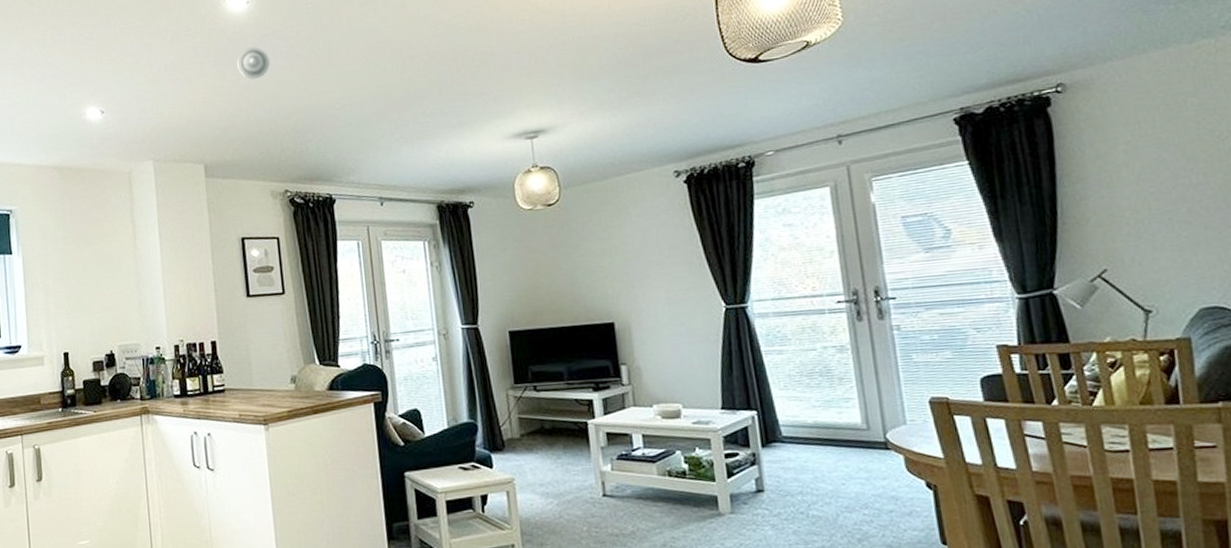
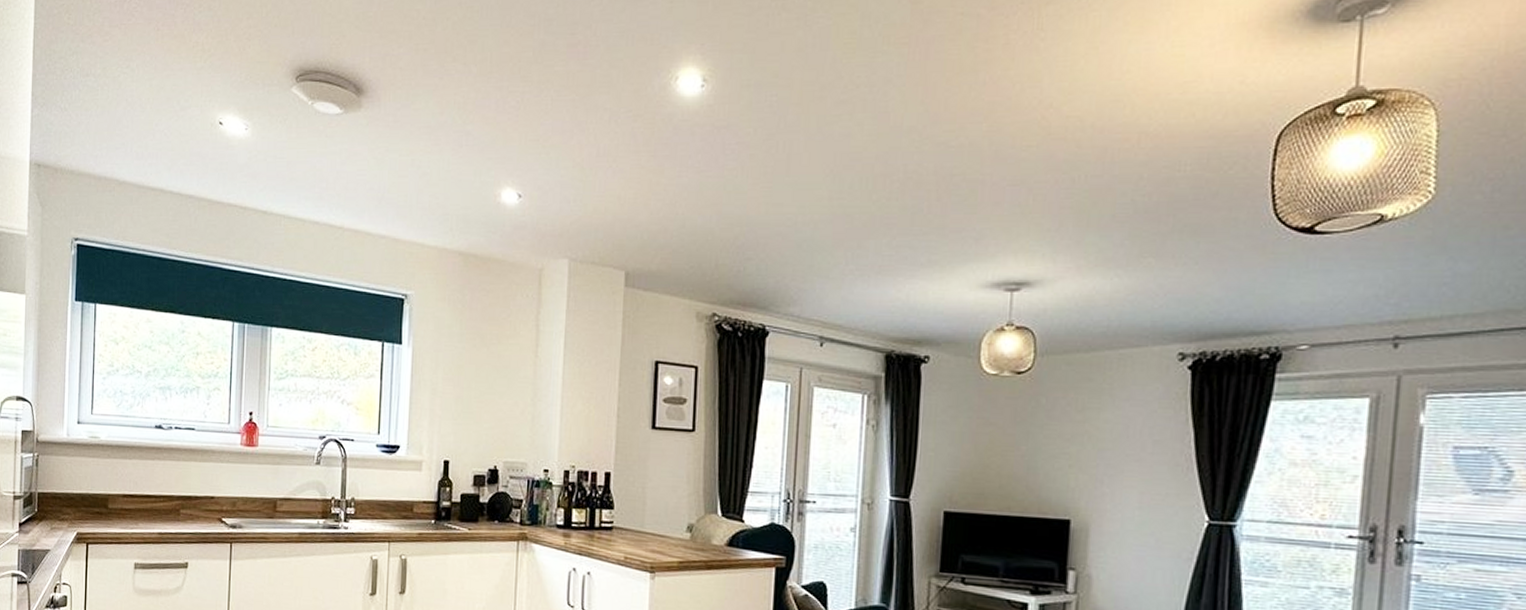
smoke detector: present [237,47,270,80] -> none [680,140,718,179]

